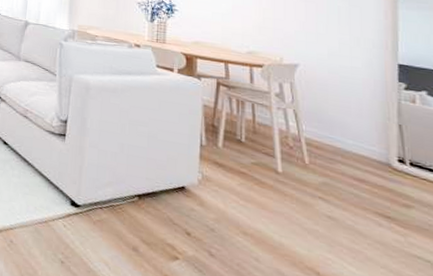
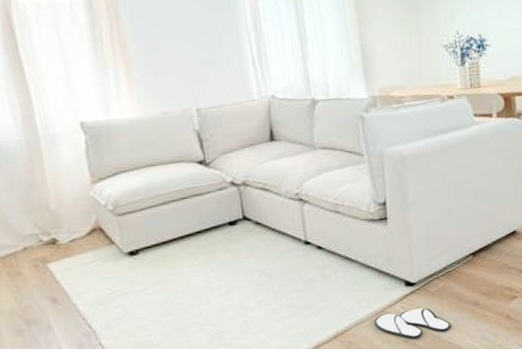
slippers: none [37,225,107,268] -> present [374,307,451,340]

